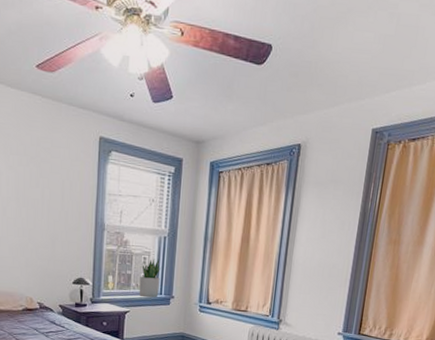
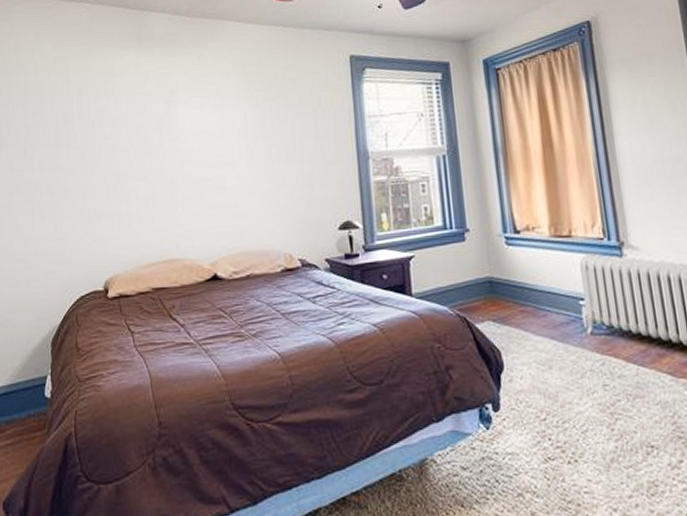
planter: present [139,259,161,298] -> none [420,184,448,236]

